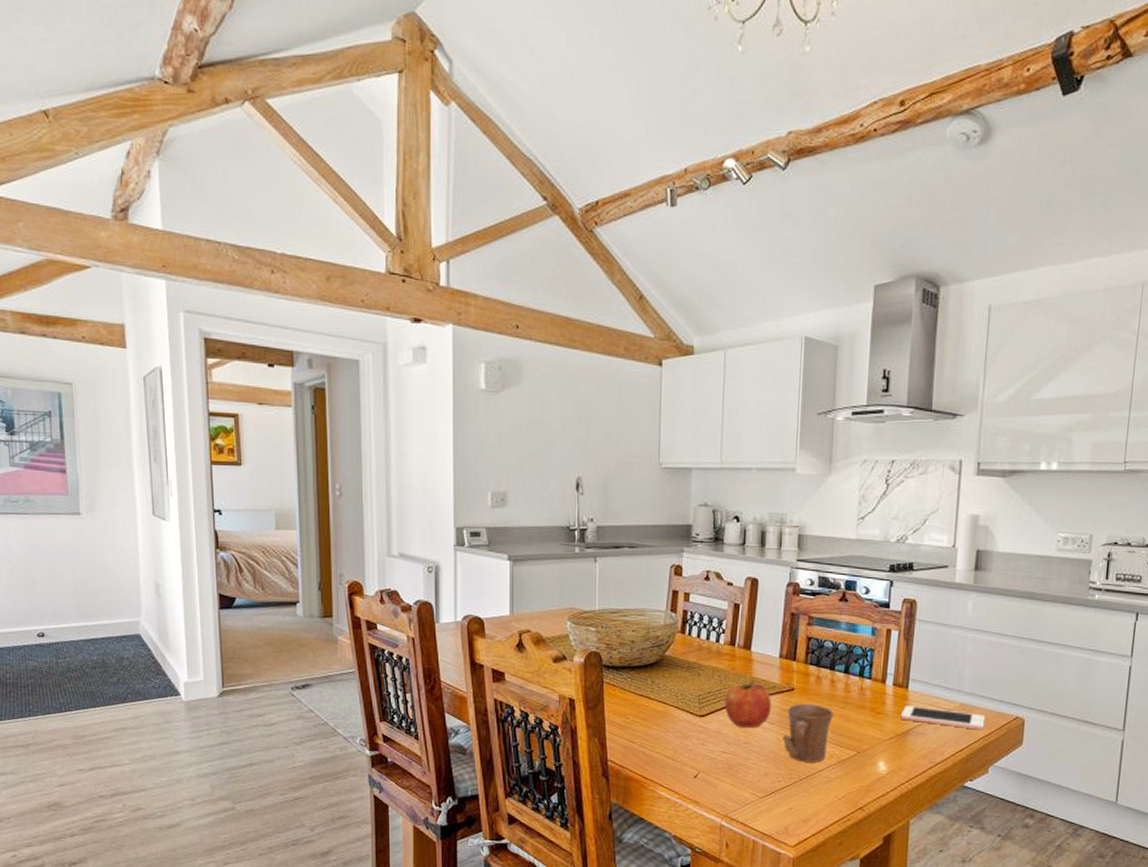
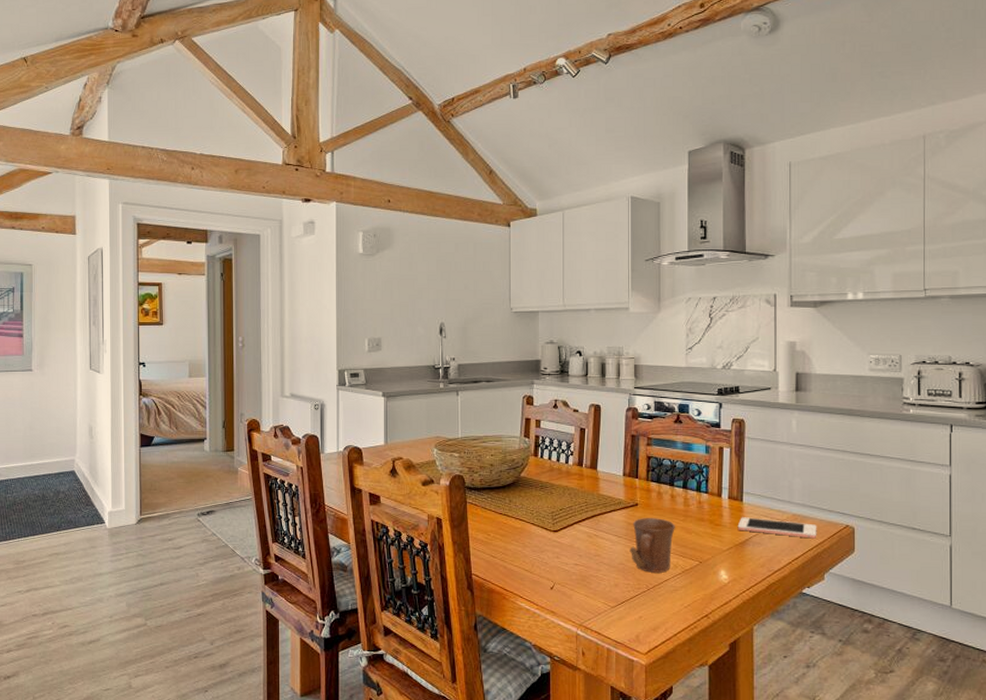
fruit: present [725,679,772,728] -> none [576,496,619,541]

